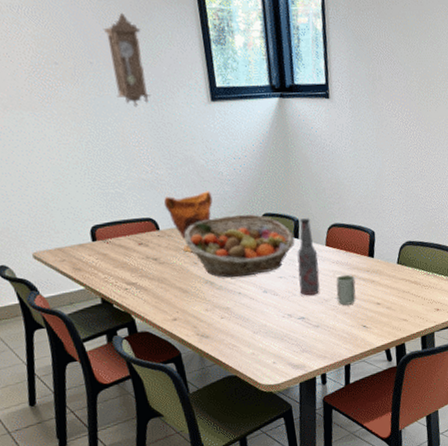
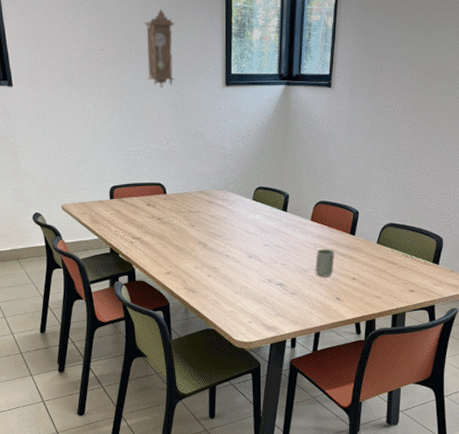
vase: present [163,191,213,252] -> none [173,163,215,215]
fruit basket: present [184,214,295,278] -> none [187,186,283,242]
bottle: present [297,218,321,296] -> none [281,194,303,265]

